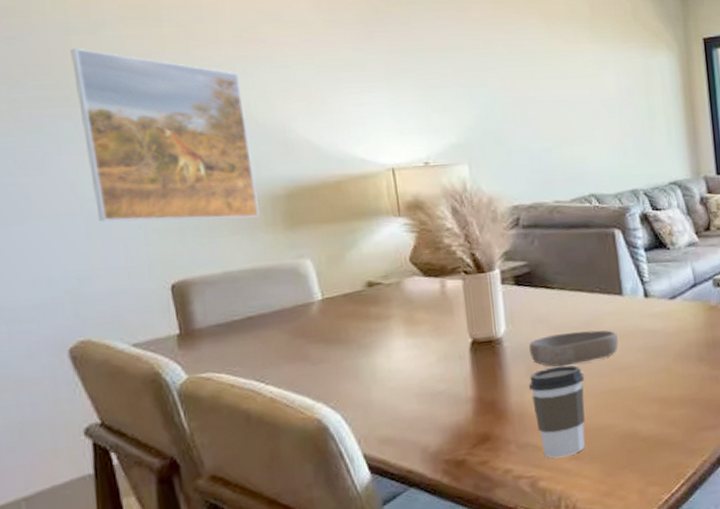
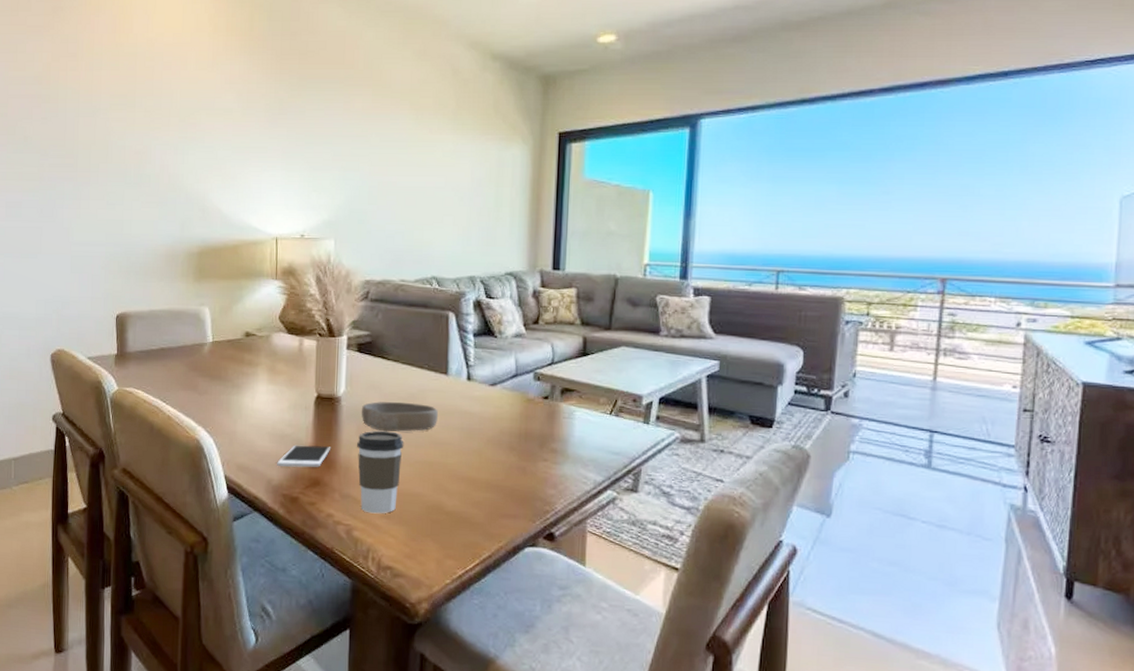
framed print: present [70,49,259,222] -> none [77,128,180,270]
cell phone: none [432,395,498,429] -> present [277,445,330,468]

